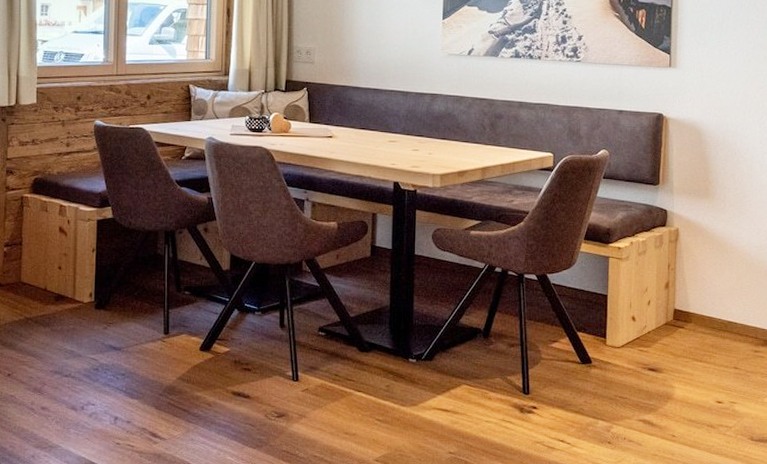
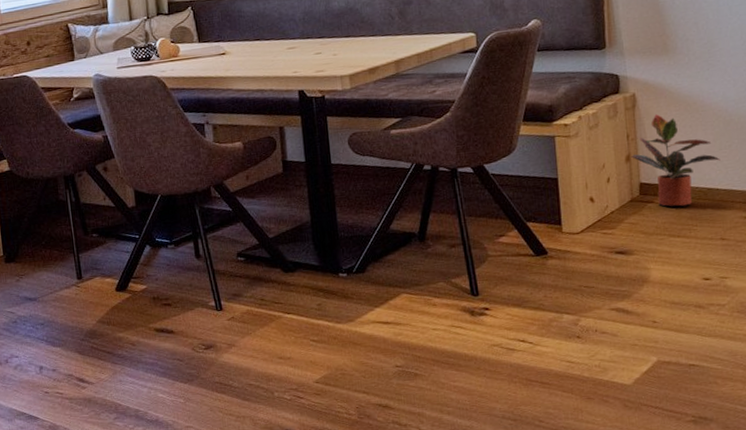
potted plant: none [670,250,741,335] -> present [631,114,720,207]

